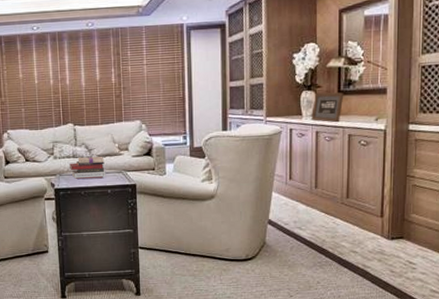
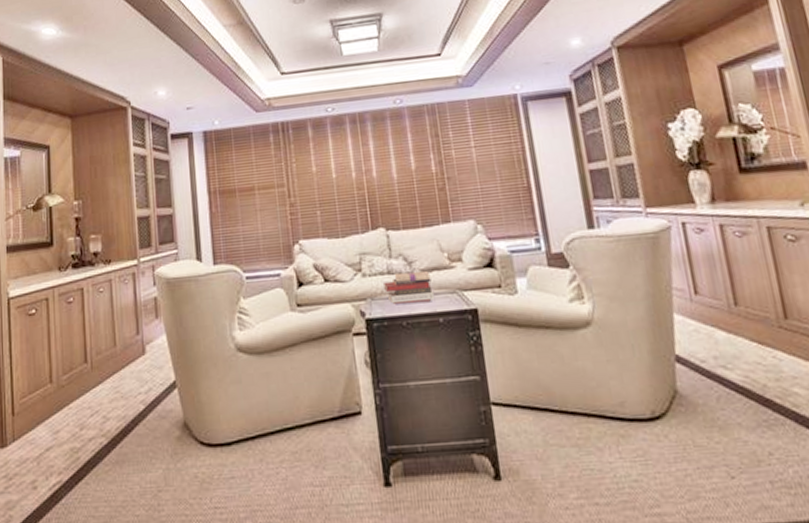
picture frame: present [311,92,344,123] -> none [707,169,751,211]

